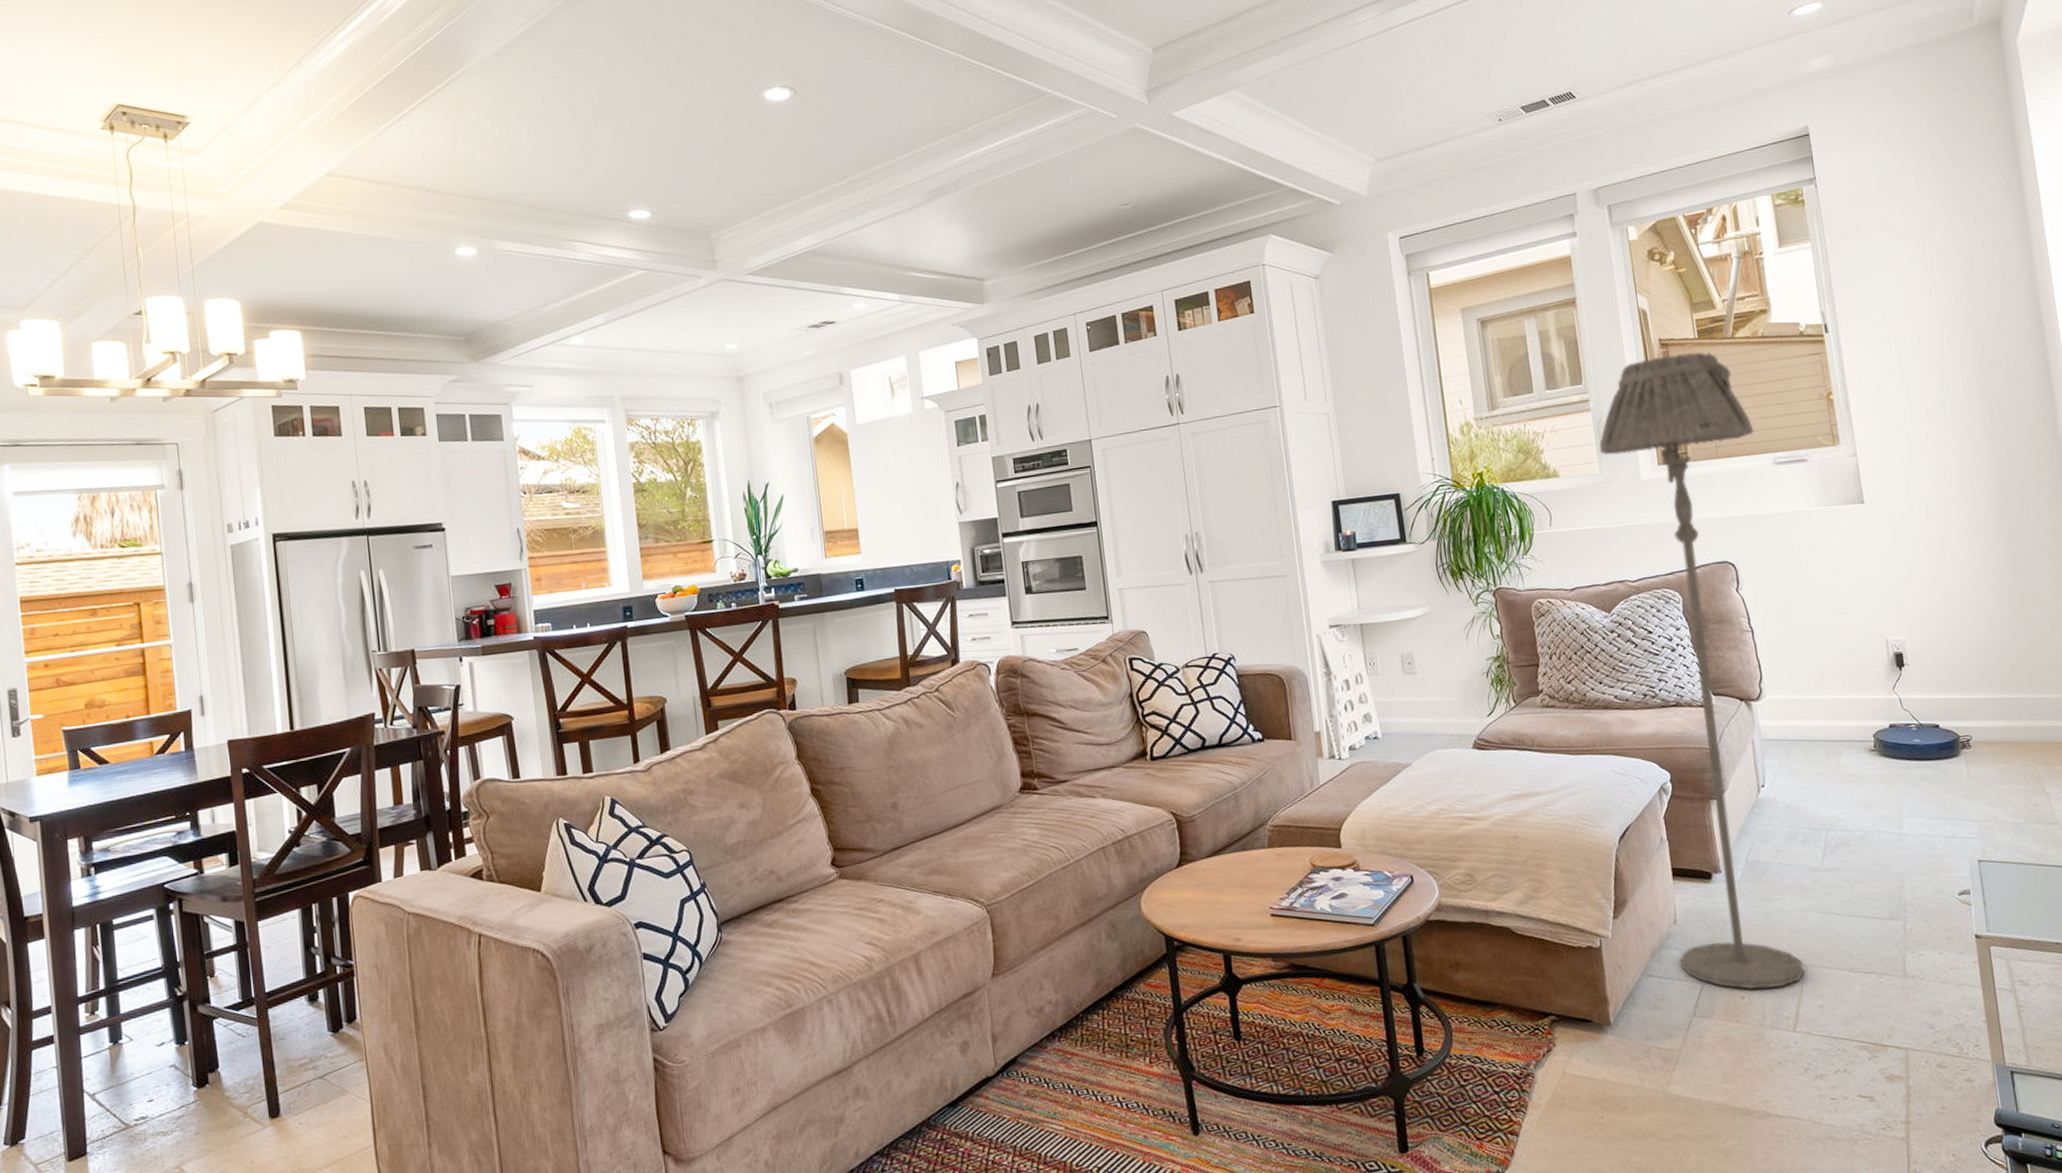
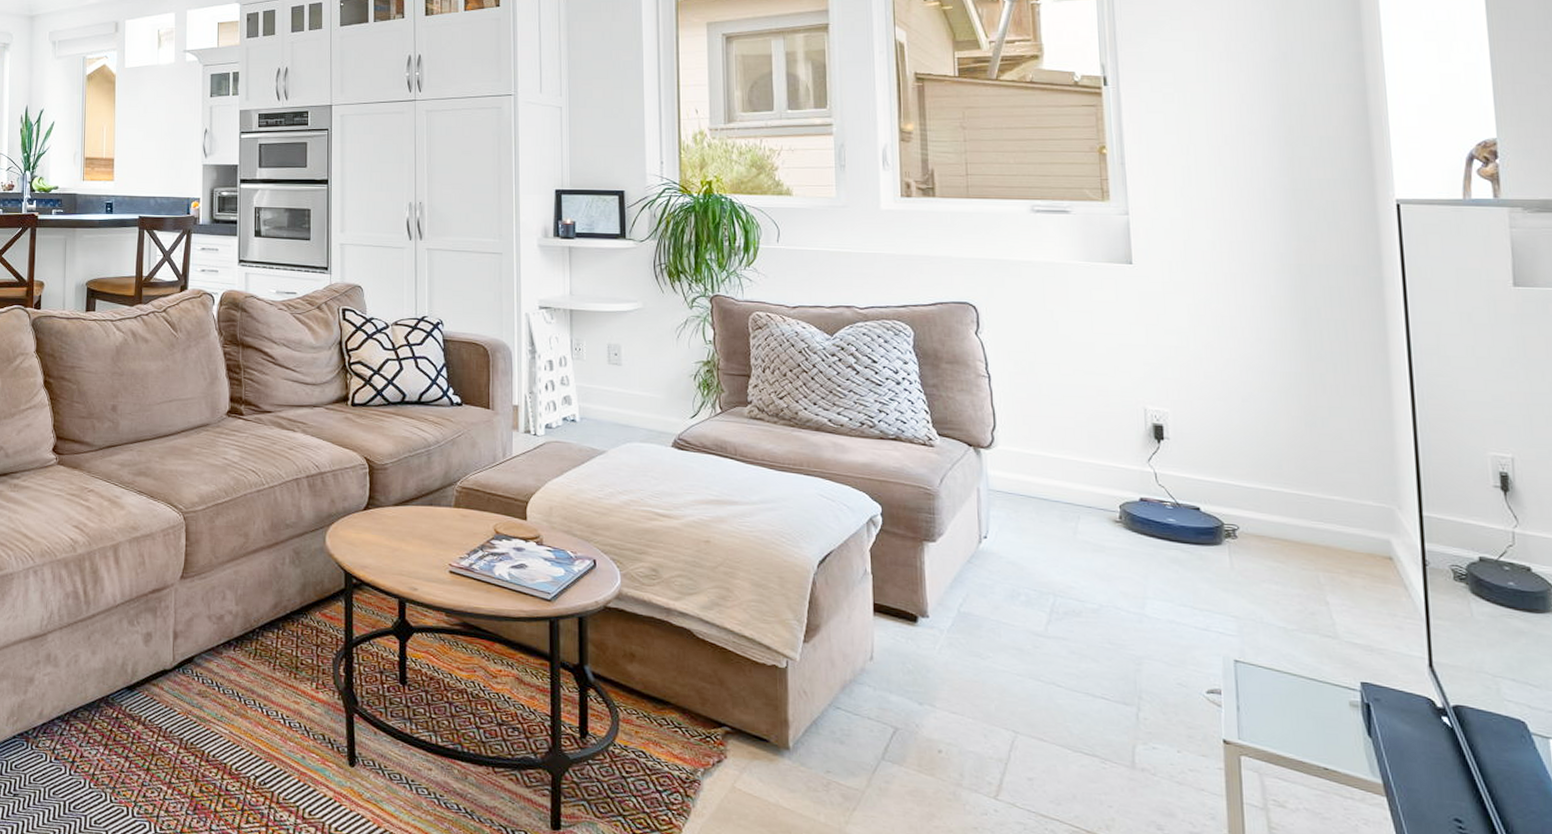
floor lamp: present [1599,352,1805,989] -> none [838,90,1014,750]

